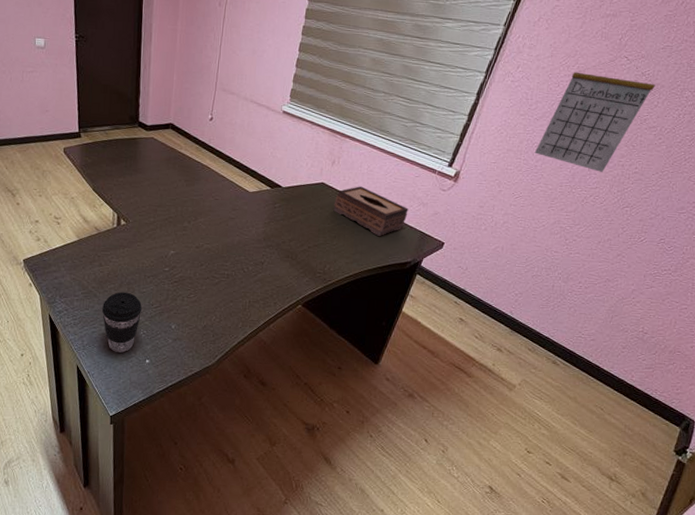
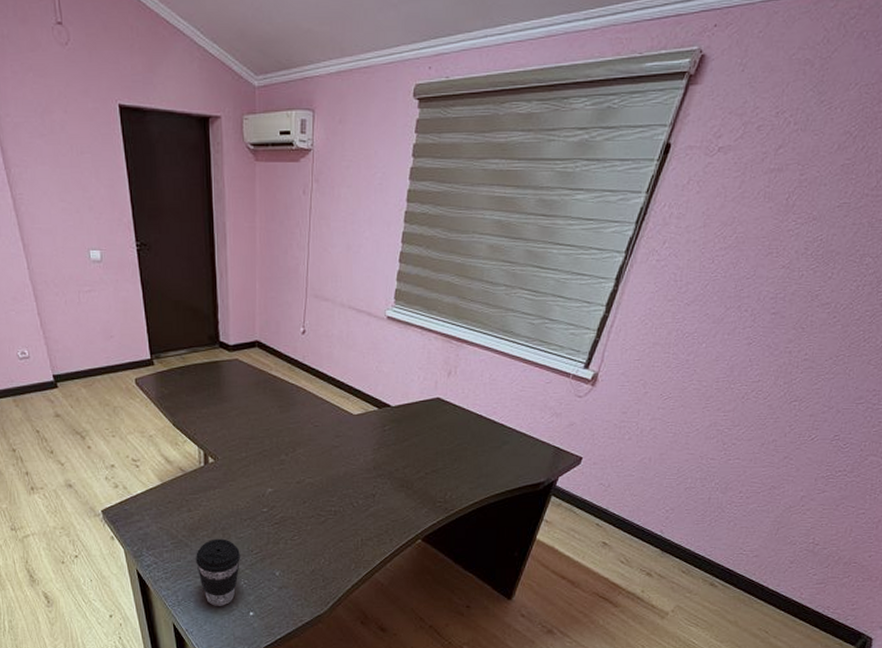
tissue box: present [333,186,408,237] -> none [452,399,539,456]
calendar: present [534,56,655,172] -> none [685,219,829,362]

